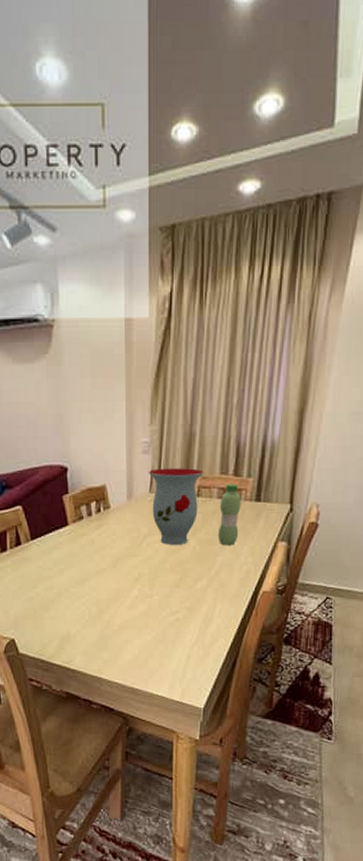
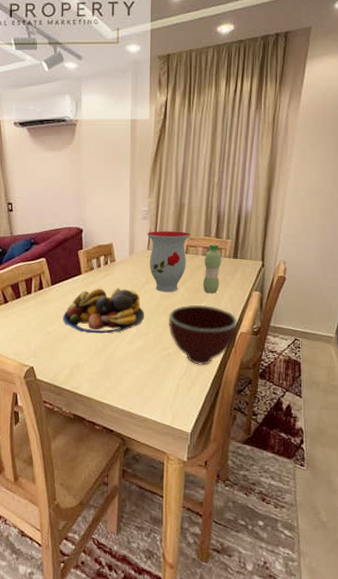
fruit bowl: none [48,541,148,598] -> present [63,288,145,334]
bowl: none [176,559,260,631] -> present [168,304,238,365]

